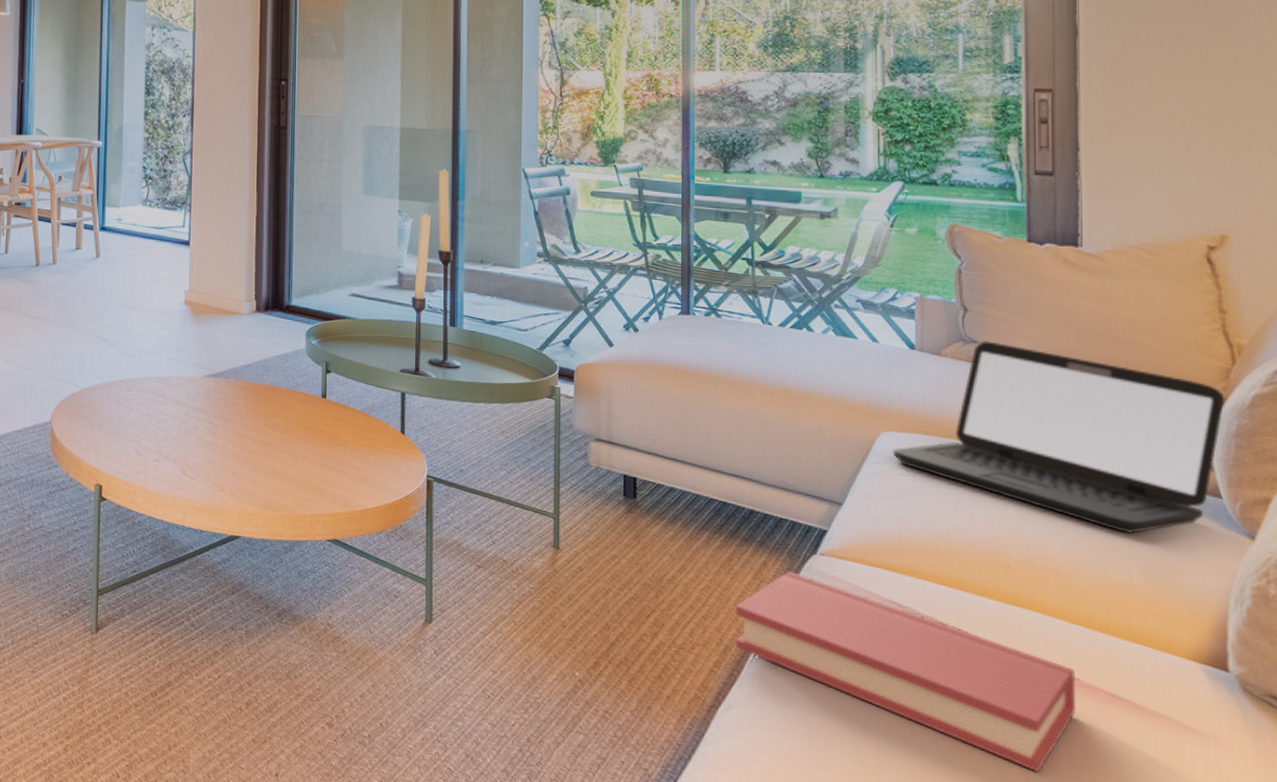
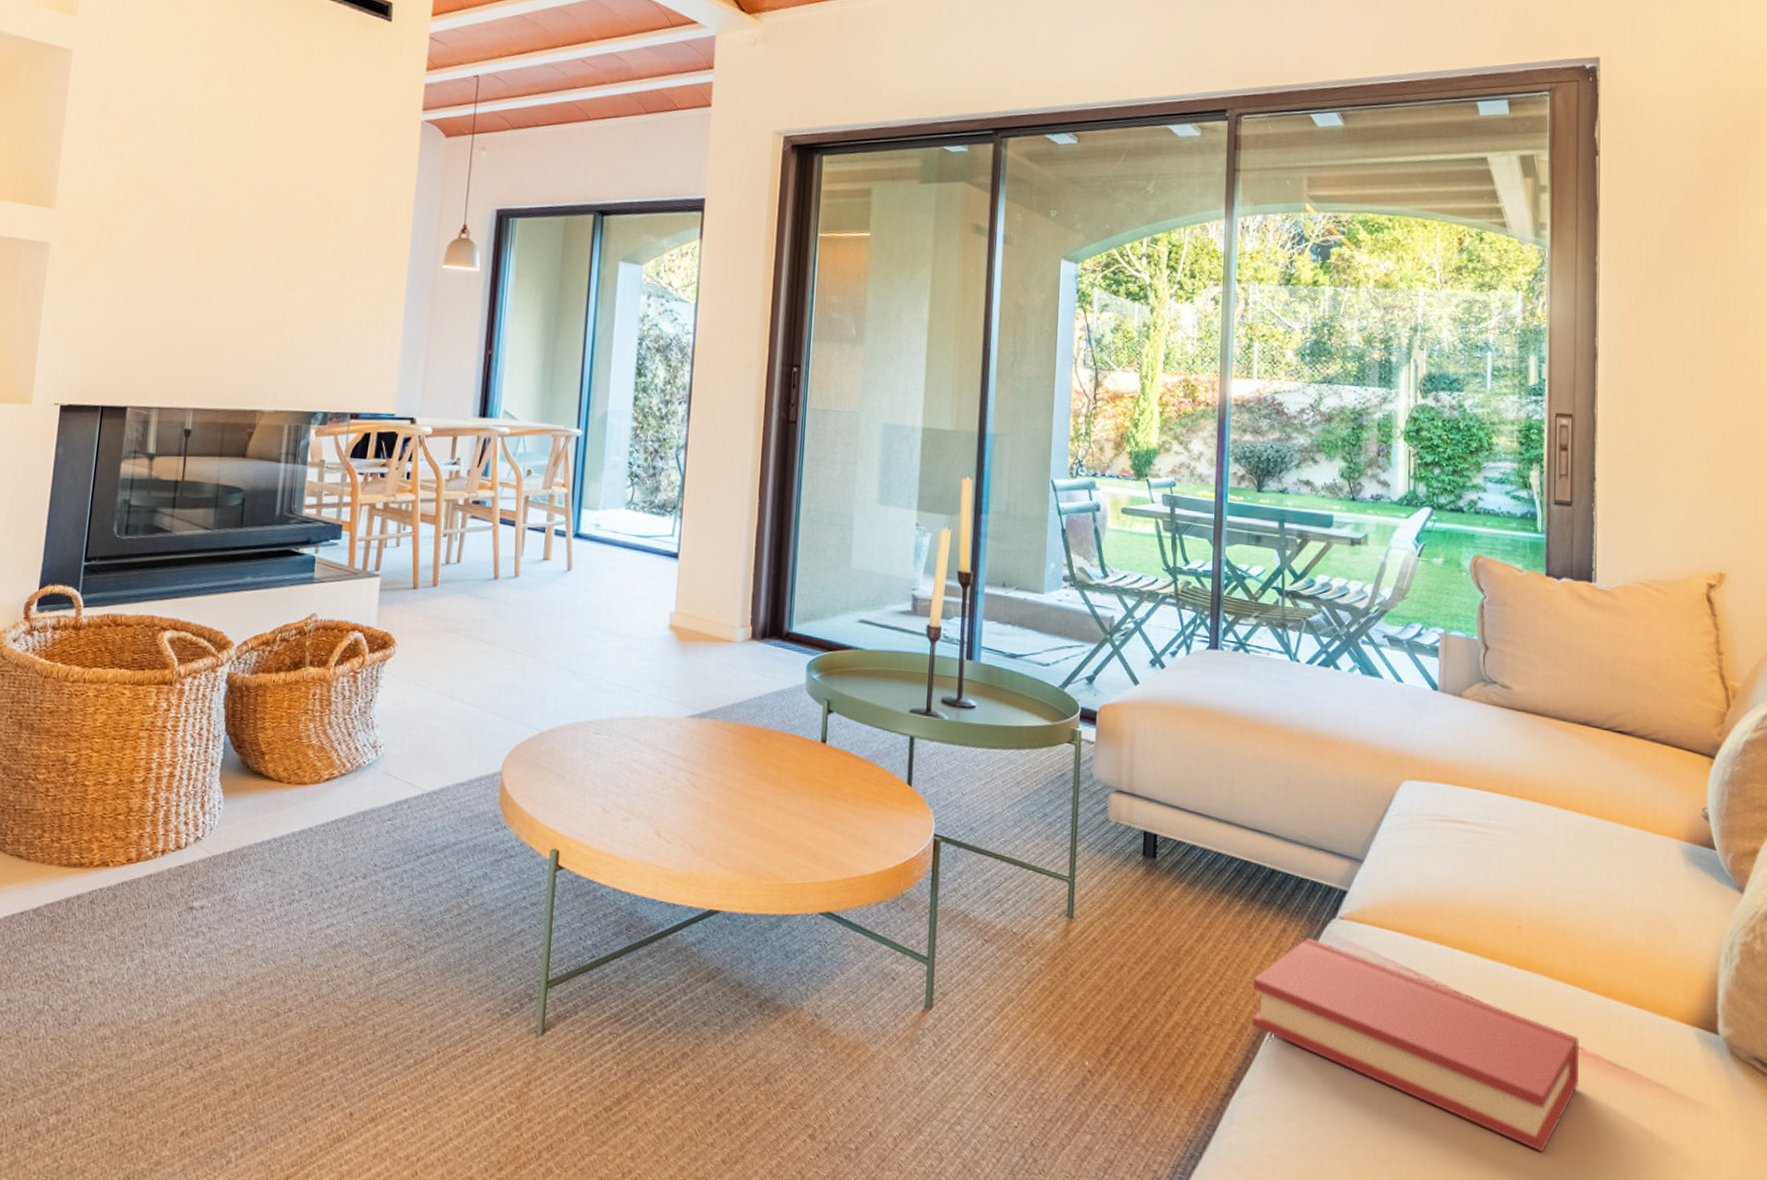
laptop: present [892,341,1225,534] -> none [1413,681,1720,890]

